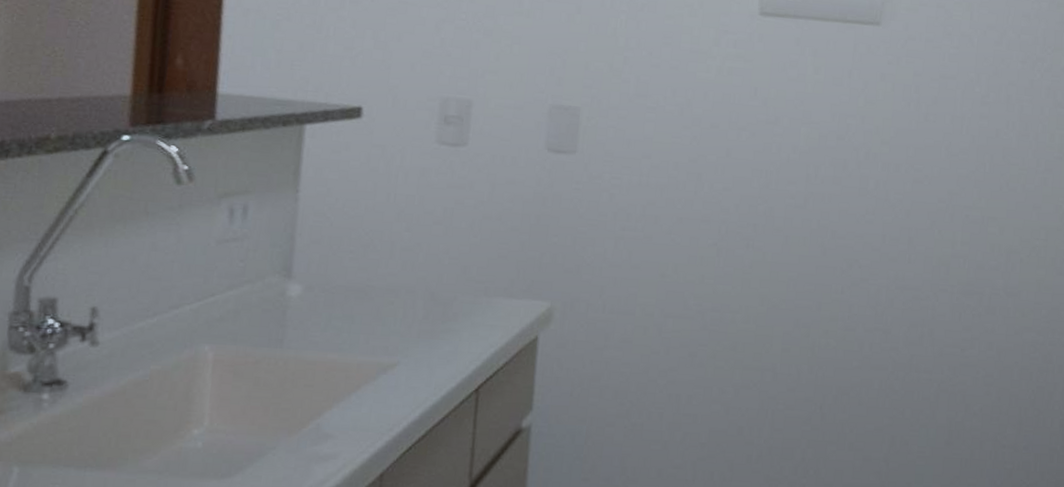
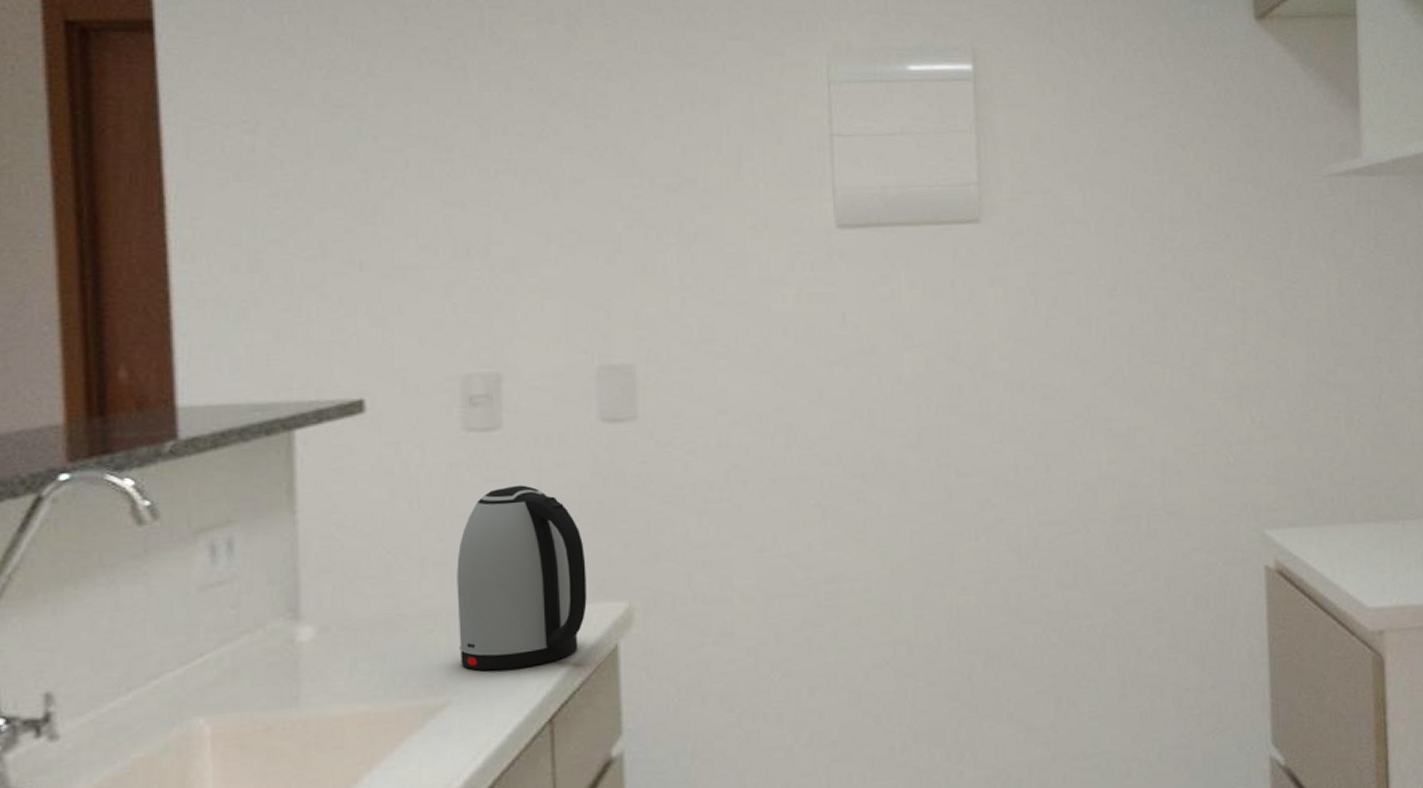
kettle: none [412,194,521,344] -> present [456,485,587,671]

